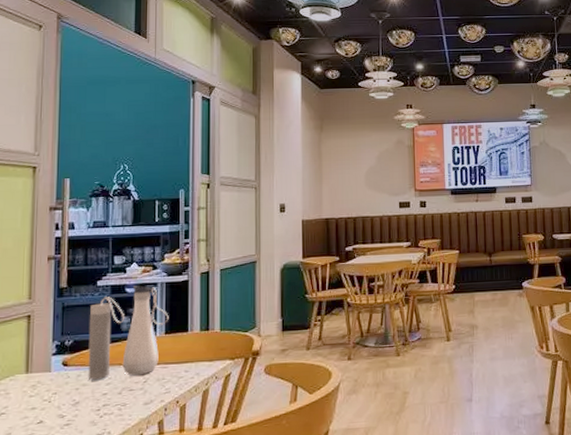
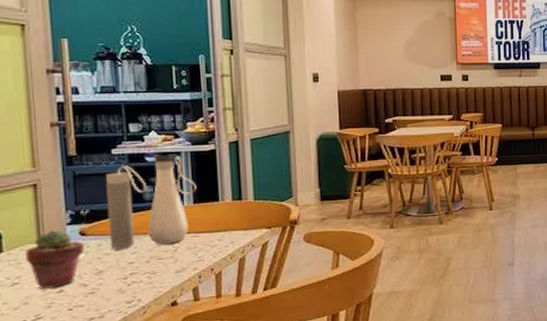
potted succulent: none [14,360,66,420] -> present [25,230,85,289]

